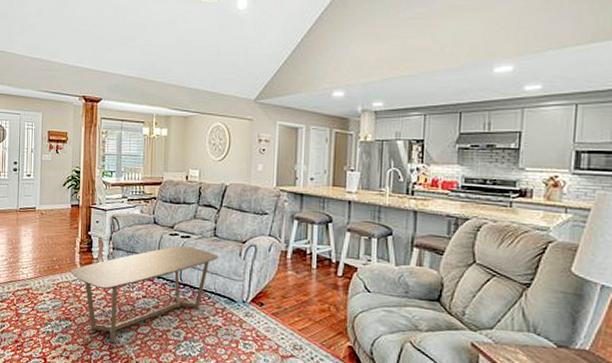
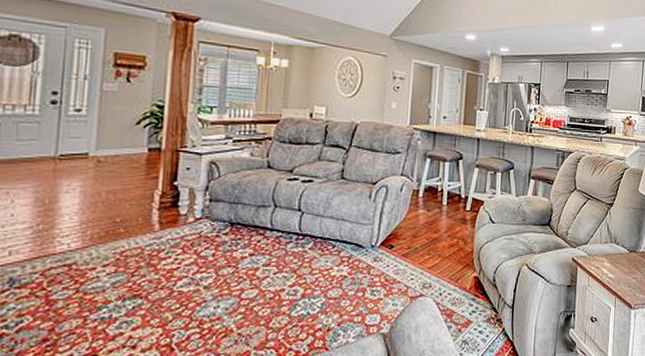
coffee table: present [70,245,219,343] -> none [143,191,346,318]

